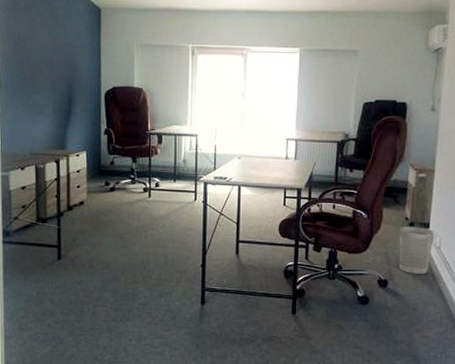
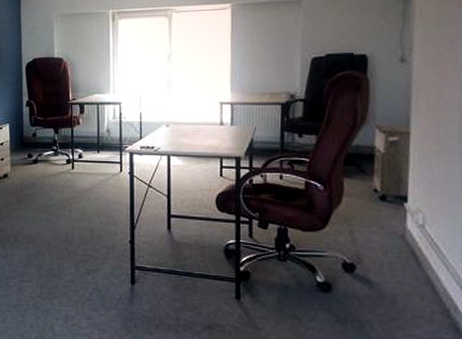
wastebasket: present [399,227,435,274] -> none [367,200,416,258]

